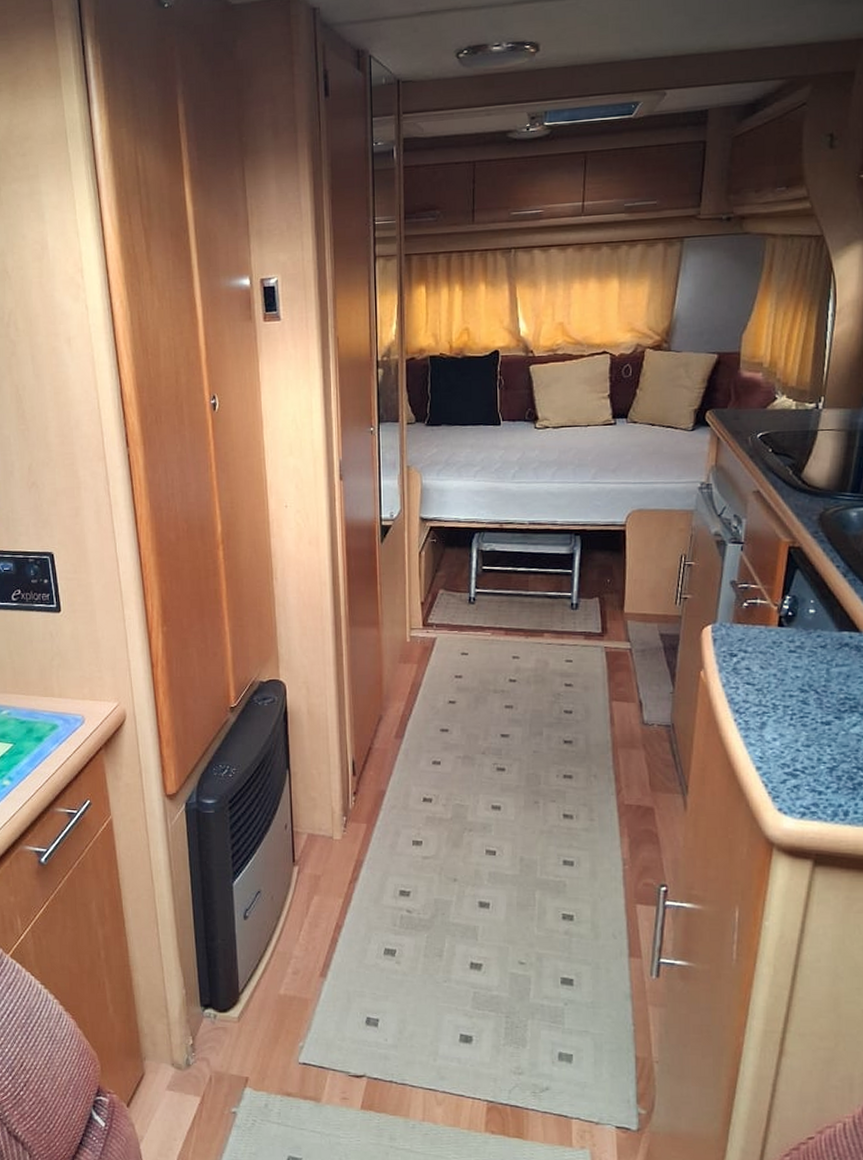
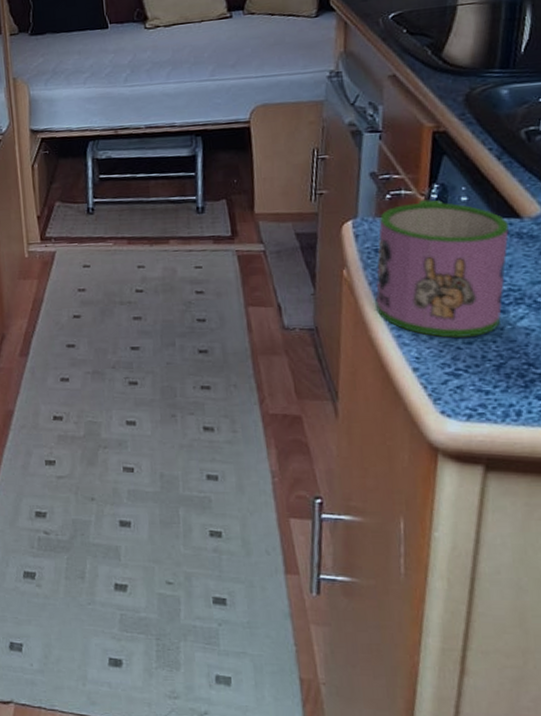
mug: none [726,610,849,740] -> present [375,200,509,338]

